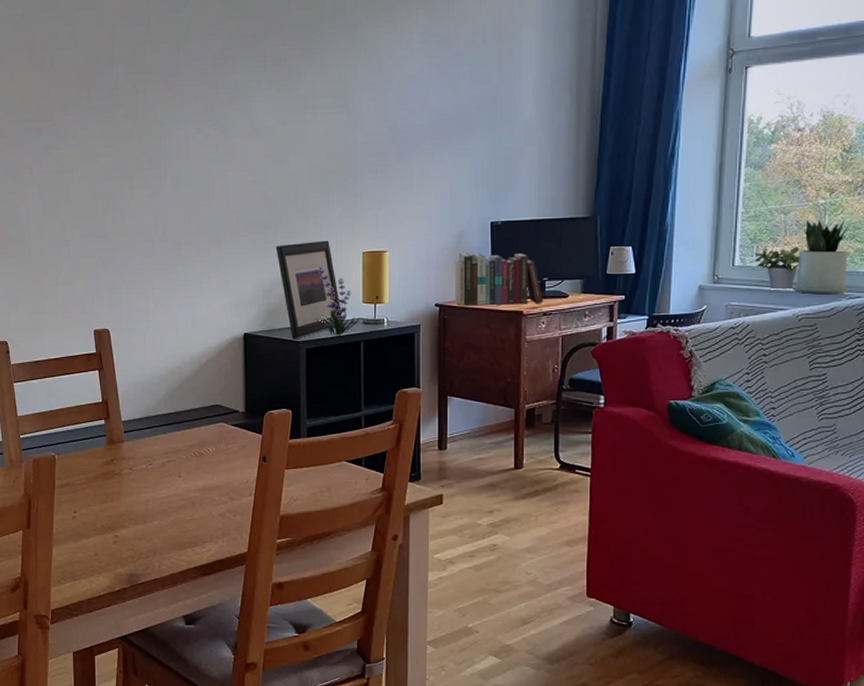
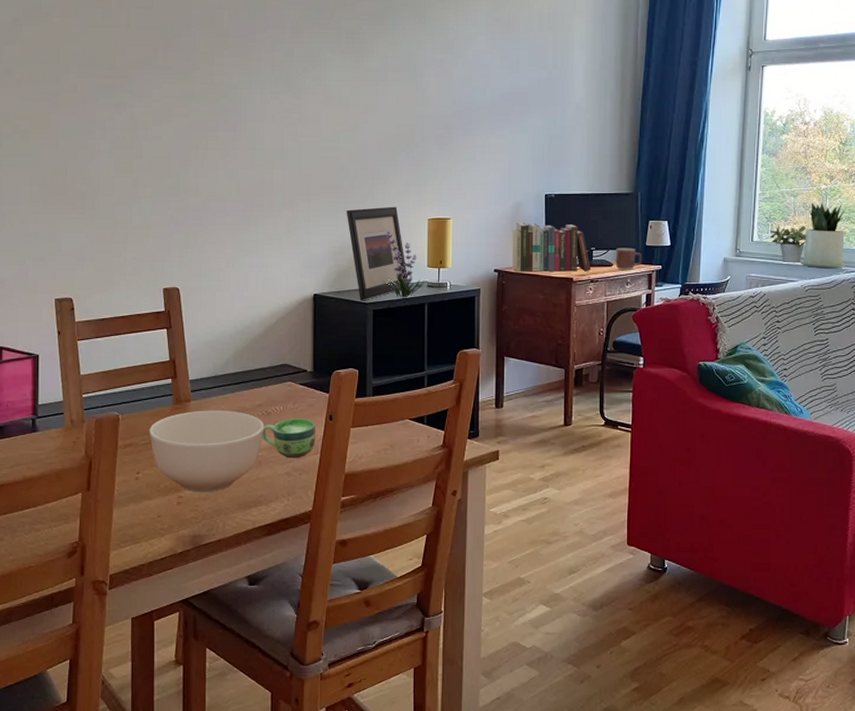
bowl: none [84,451,197,533] -> present [149,410,264,493]
cup: none [195,459,250,500] -> present [262,418,316,459]
mug: none [571,277,603,301] -> present [615,247,642,270]

